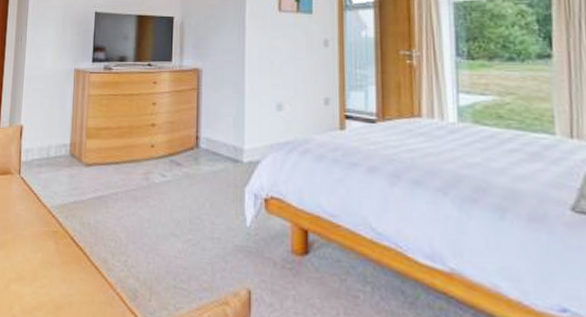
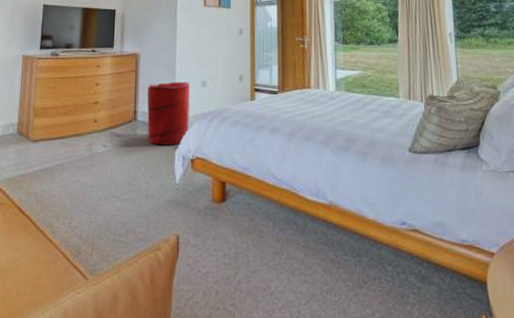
laundry hamper: none [211,103,262,181] -> present [147,81,189,146]

